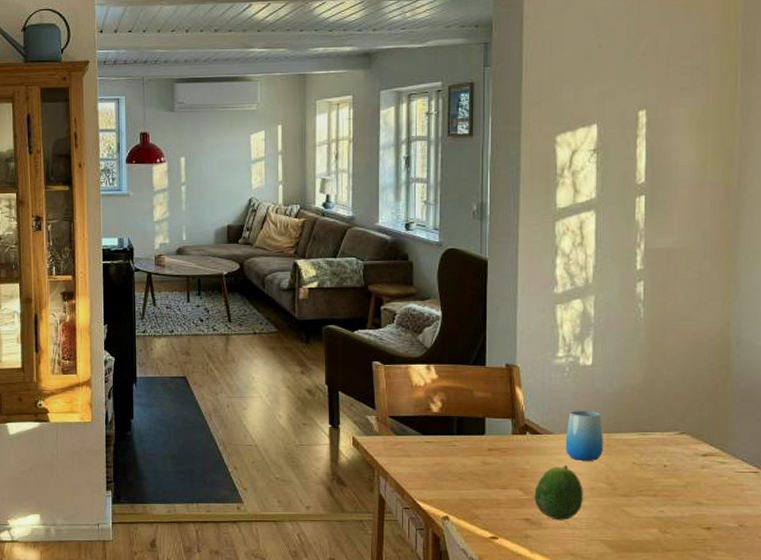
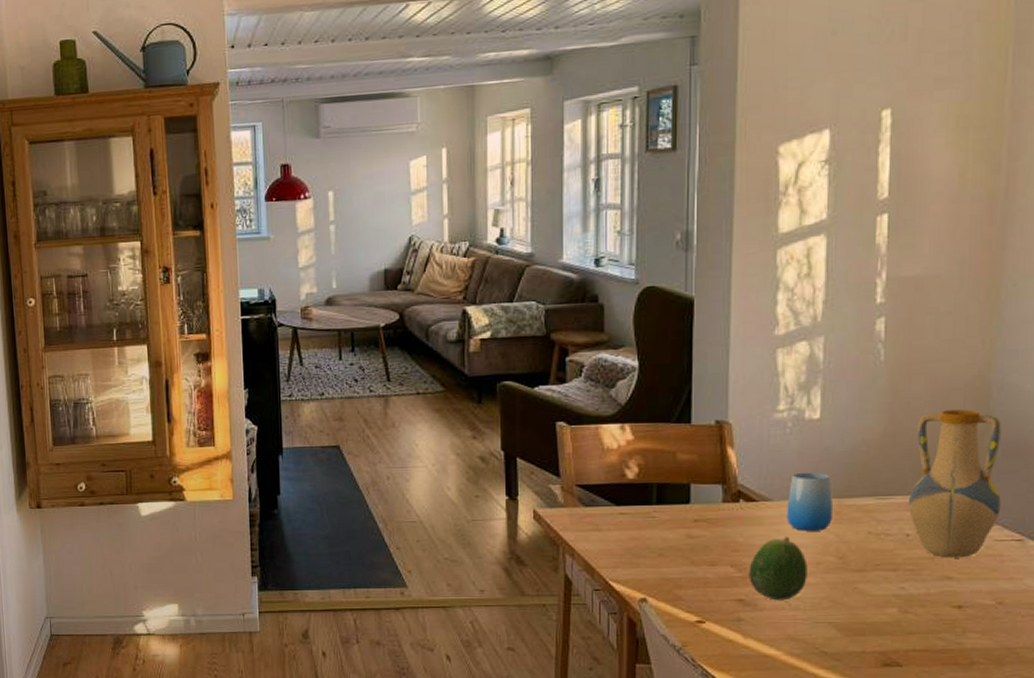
vase: none [664,361,740,486] -> present [907,409,1002,558]

